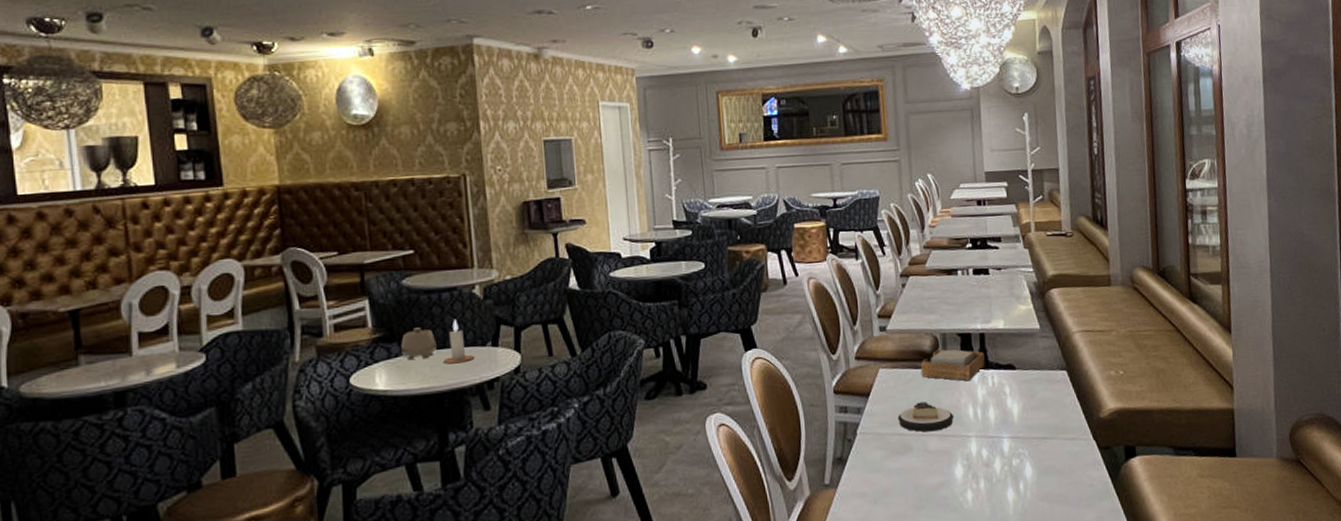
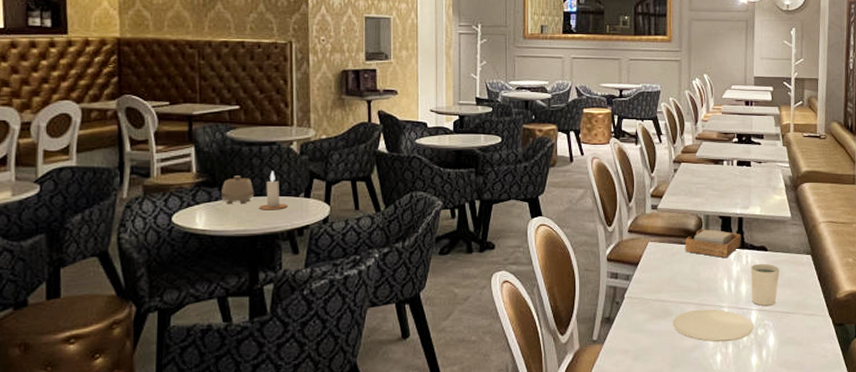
cake slice: present [898,401,954,432] -> none [661,274,711,300]
plate: none [913,440,1008,478] -> present [672,309,755,342]
cup: none [998,383,1032,433] -> present [750,263,780,306]

